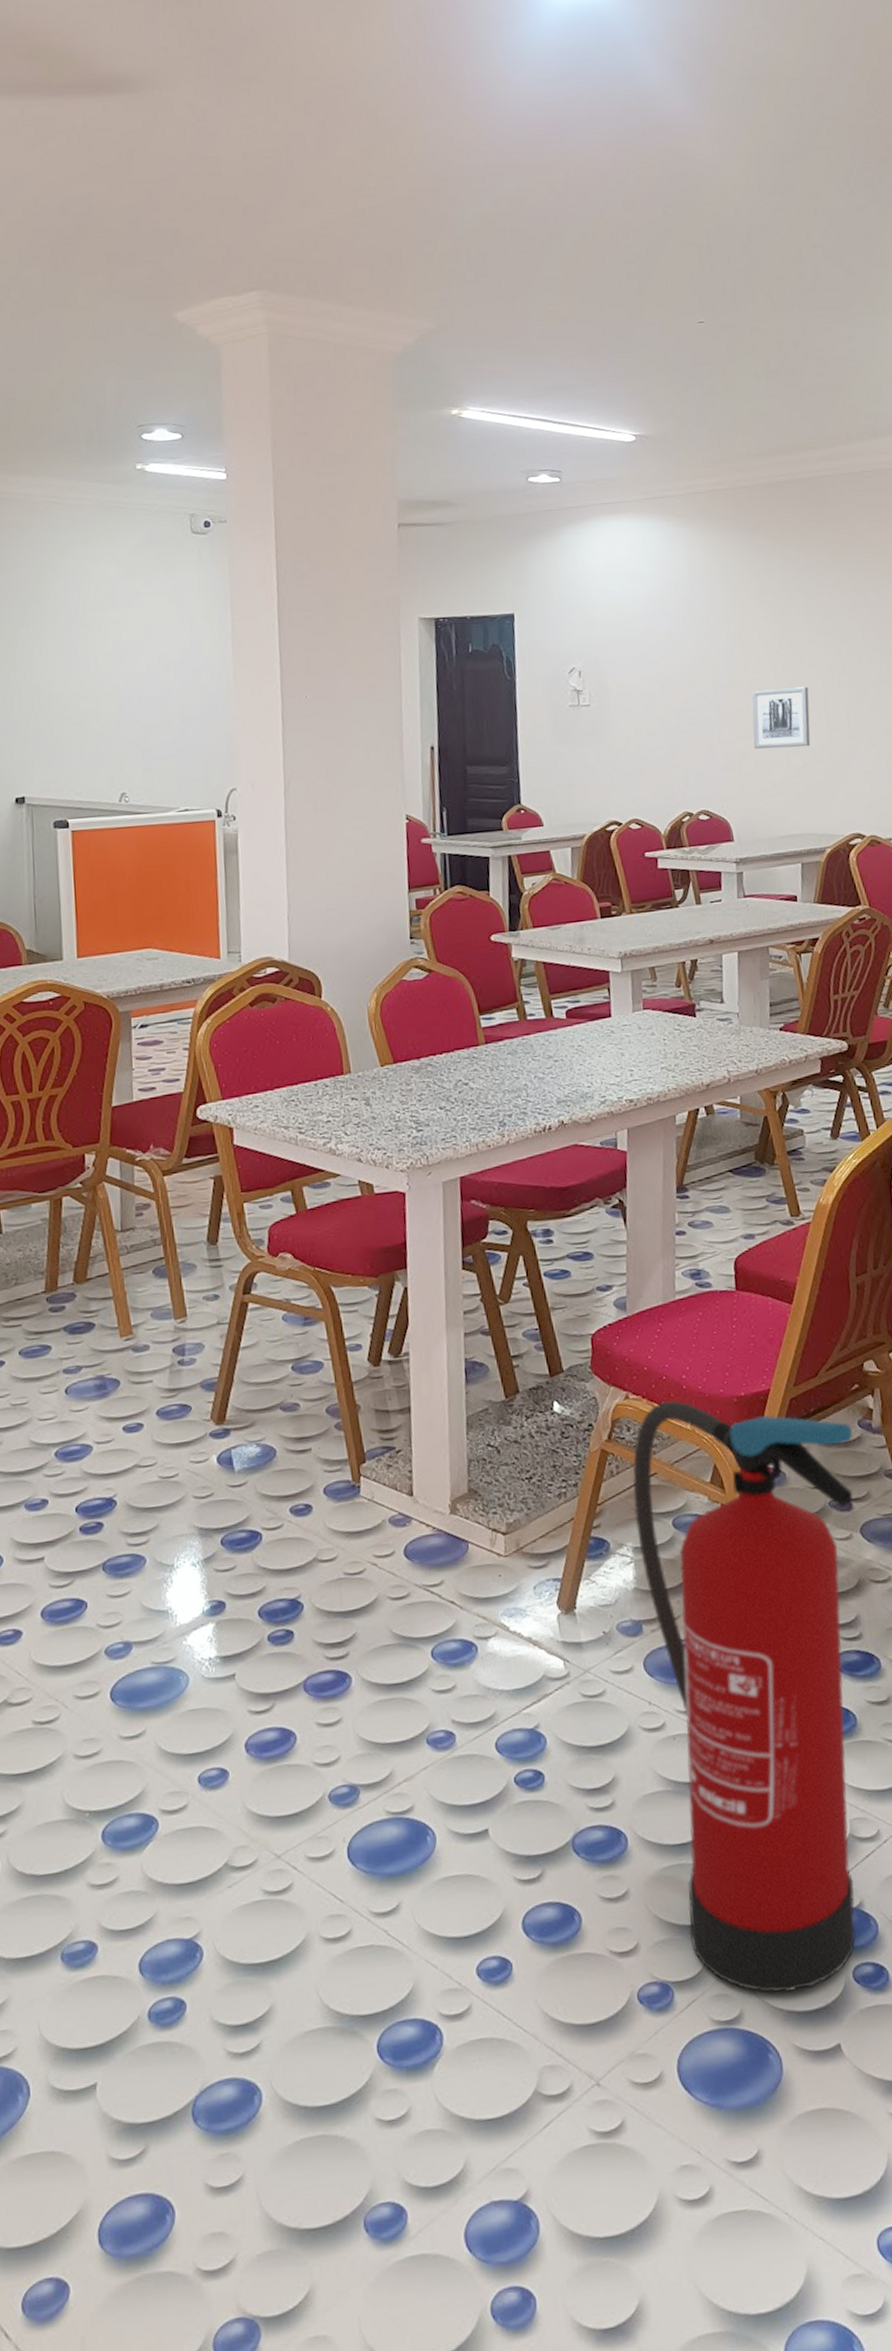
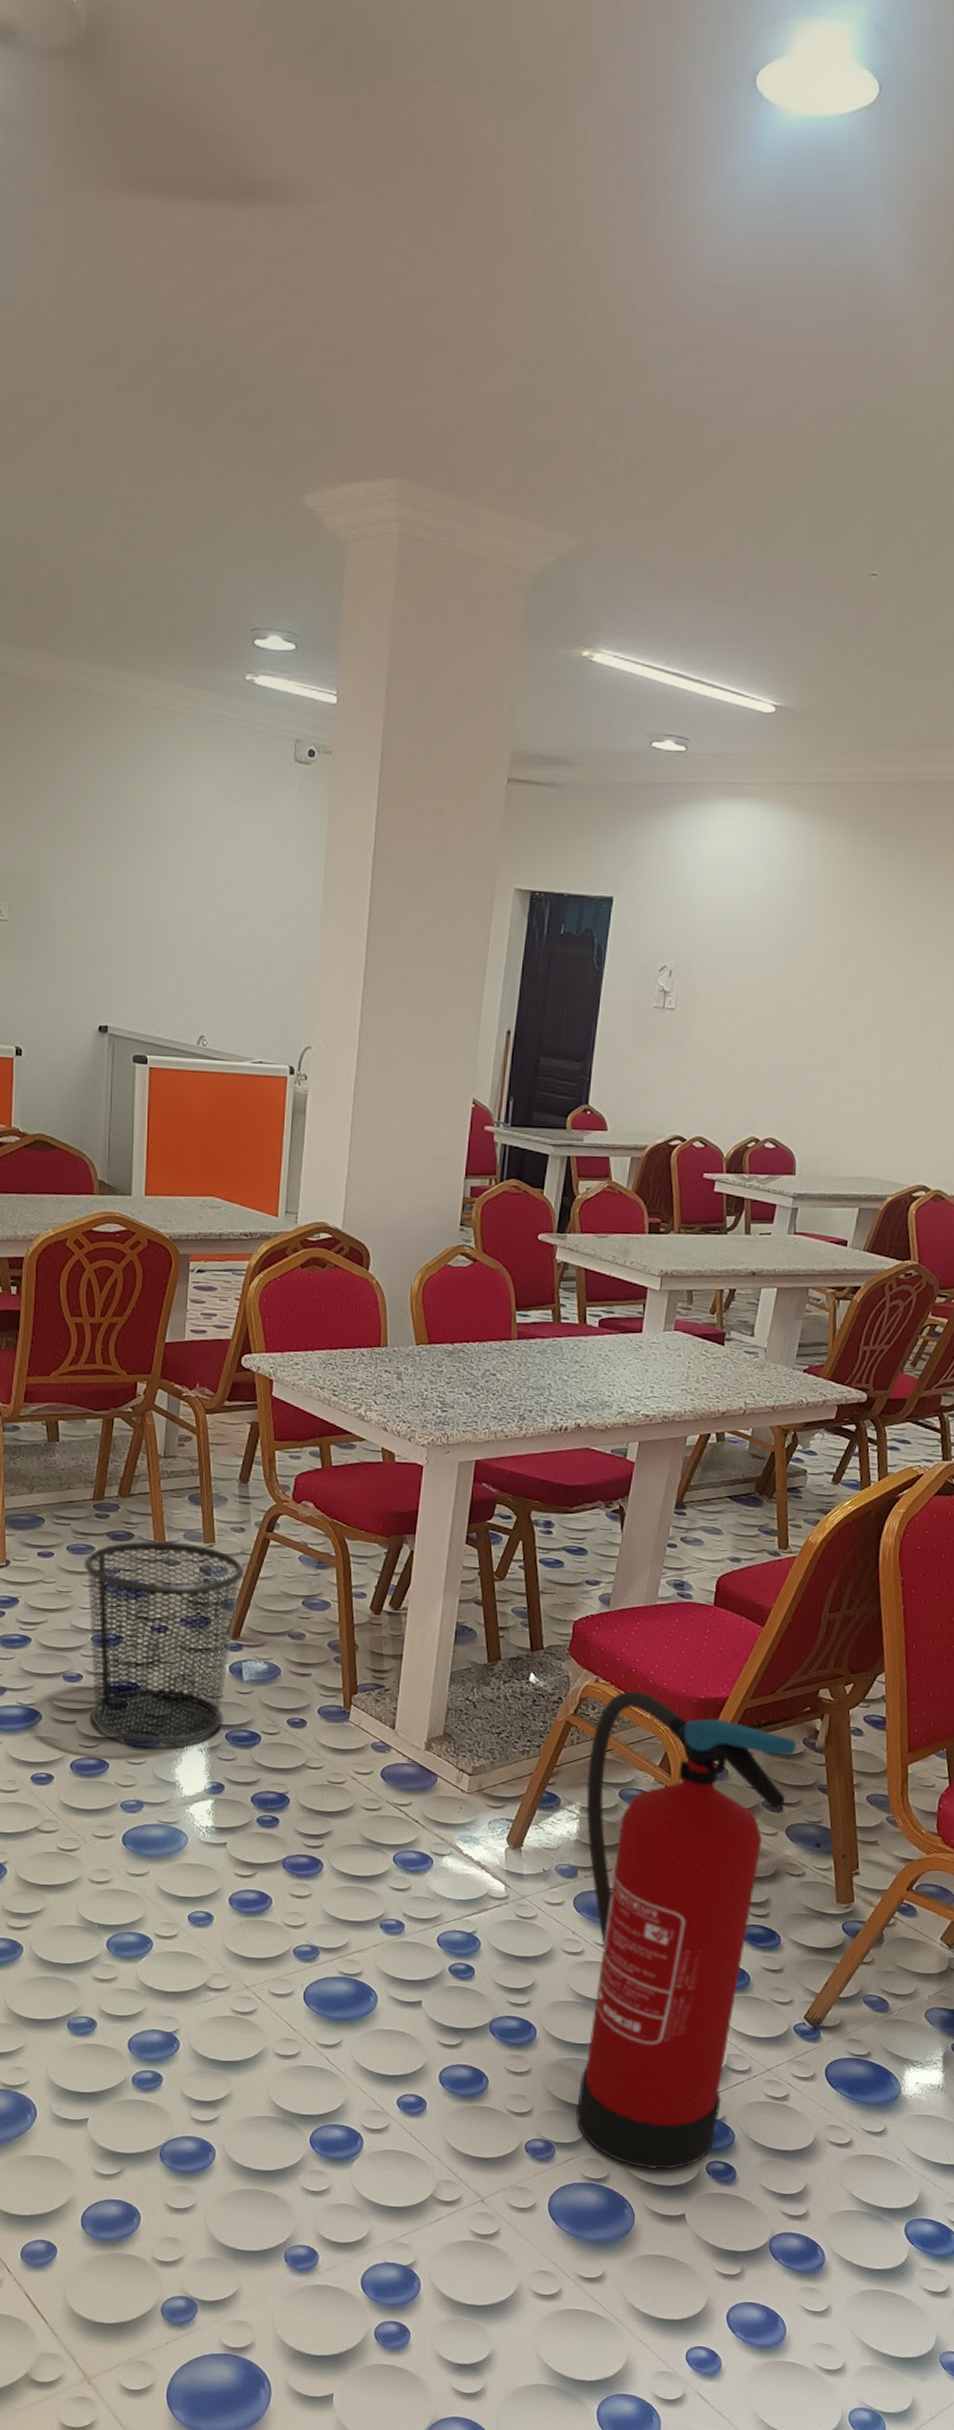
waste bin: none [39,1322,224,1570] -> present [83,1540,245,1745]
wall art: present [752,686,811,749] -> none [835,1018,905,1086]

